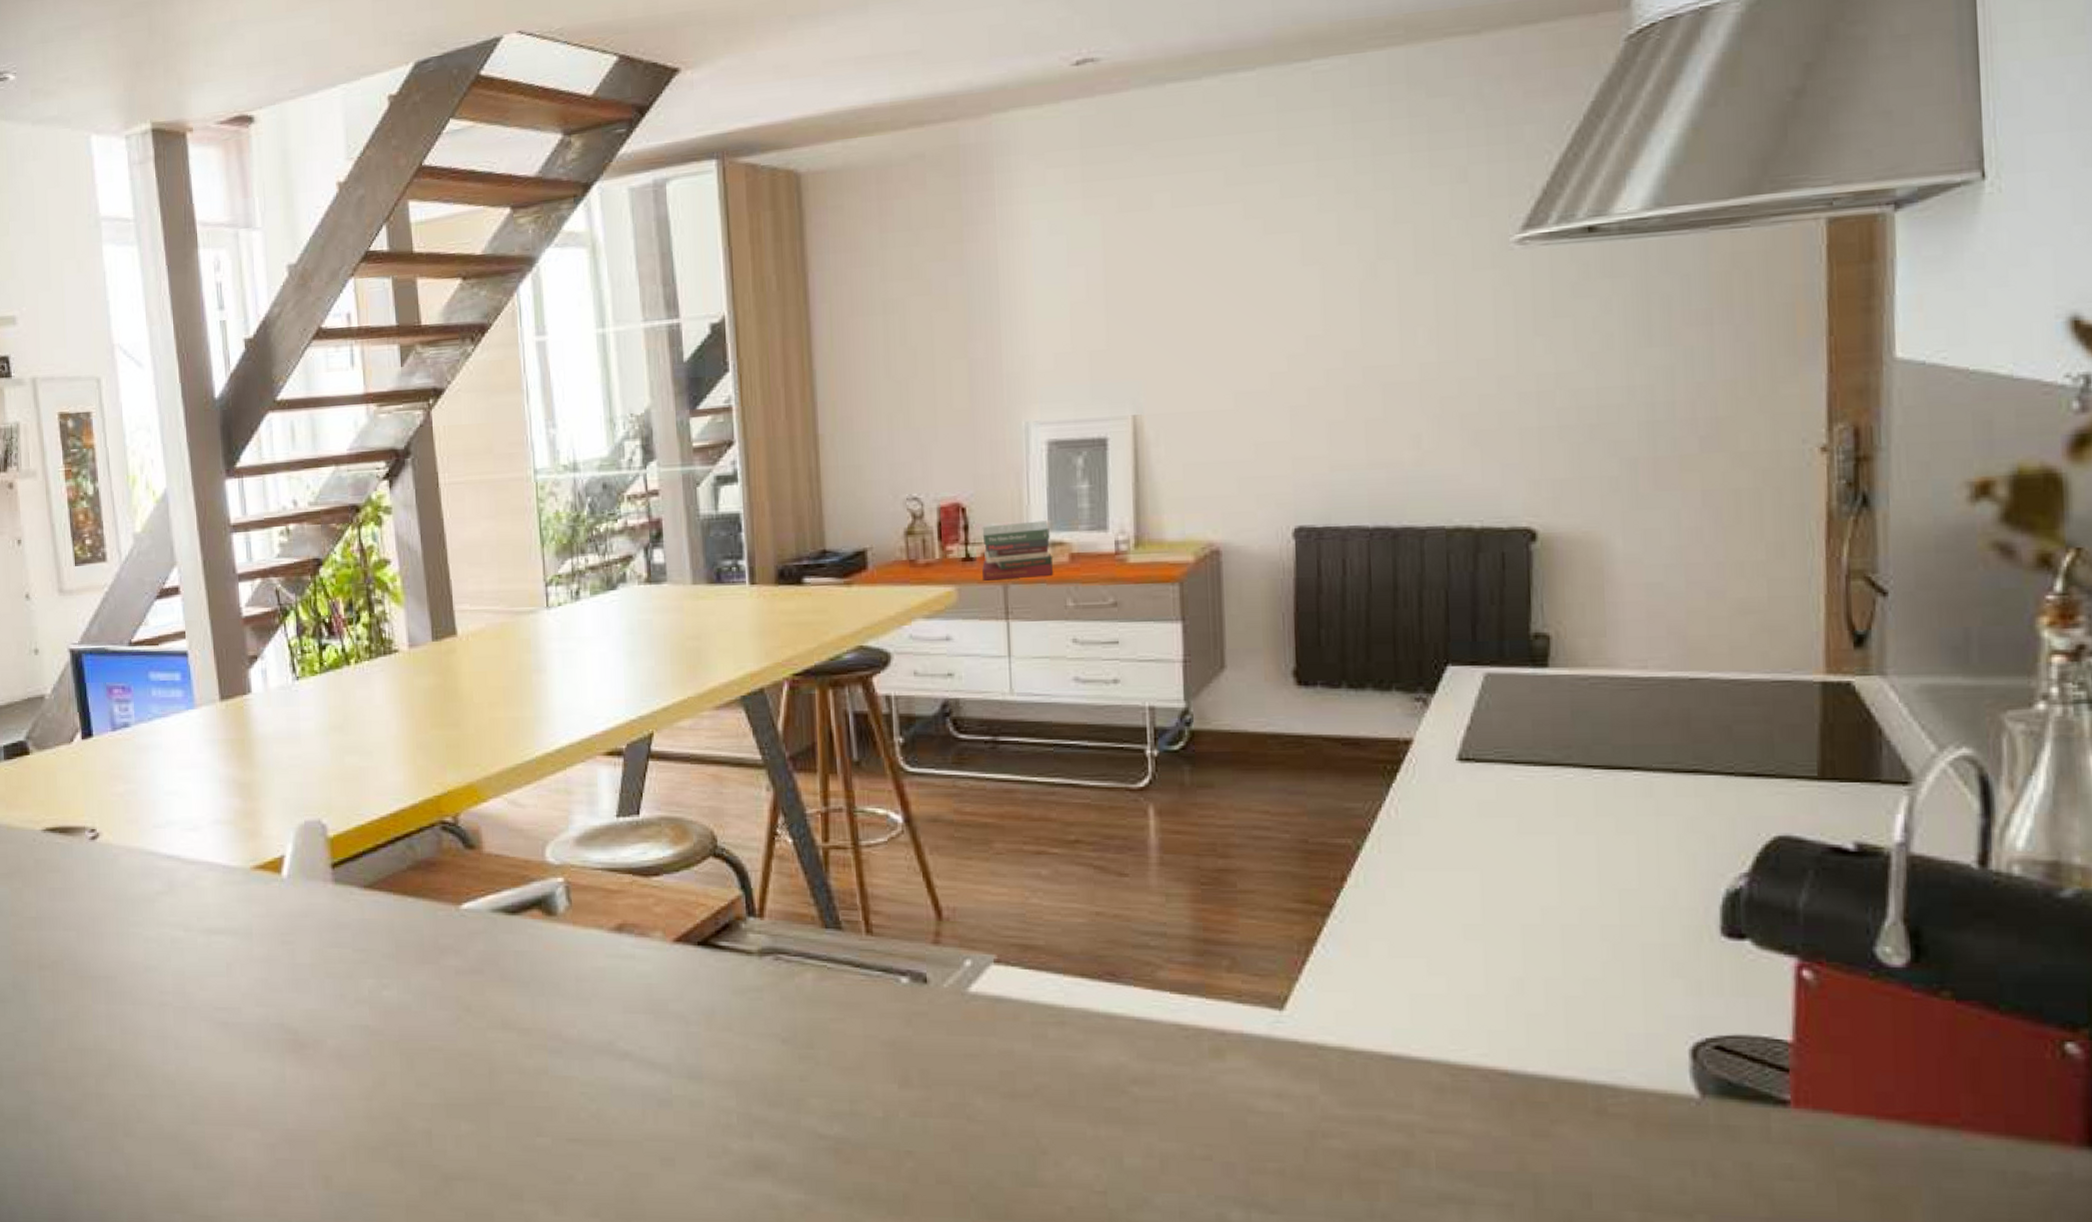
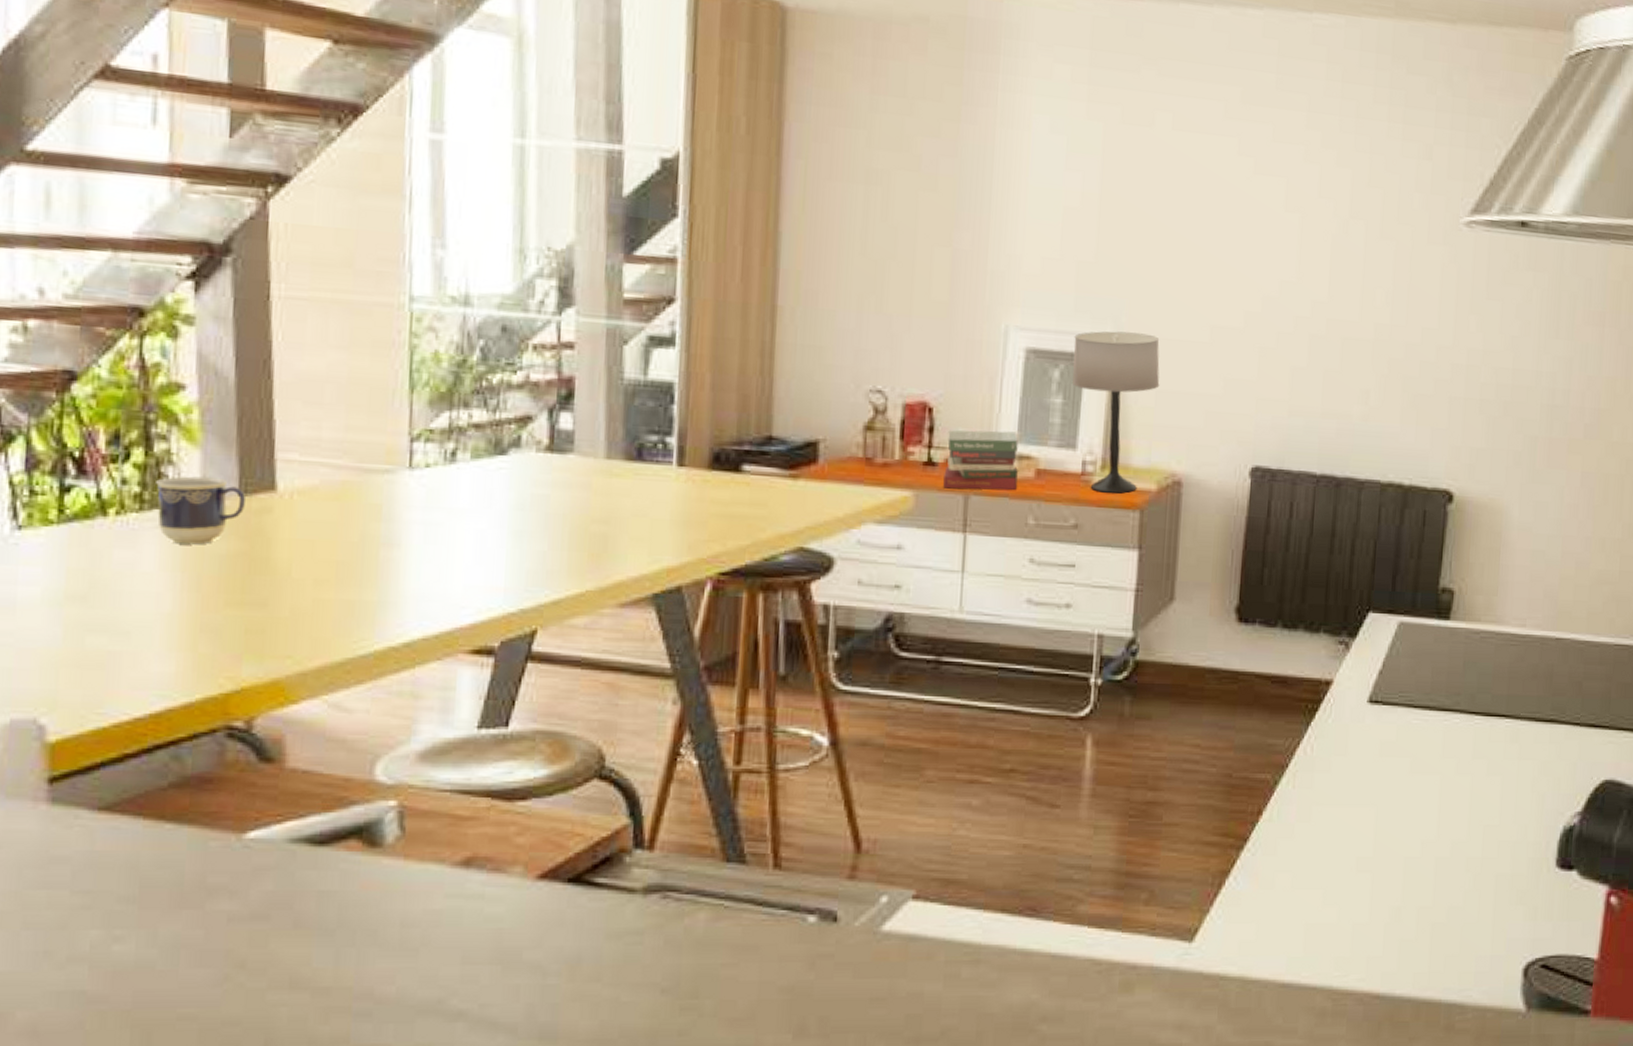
cup: none [378,629,437,682] -> present [156,476,245,545]
table lamp: none [1094,410,1186,570] -> present [1071,331,1160,494]

